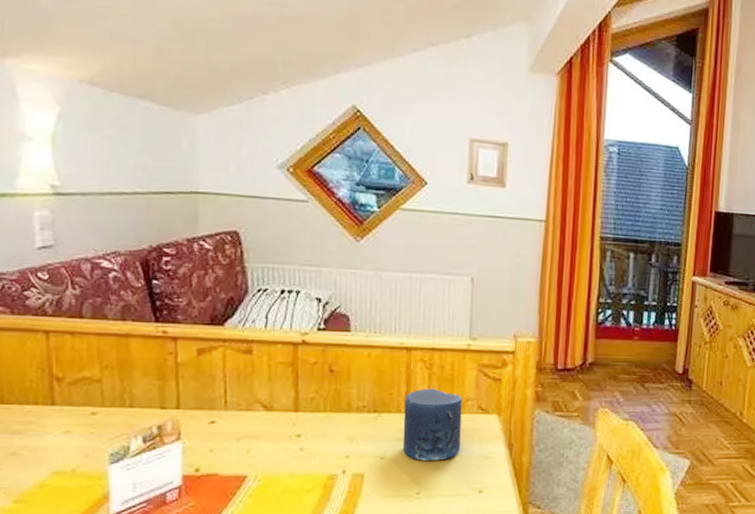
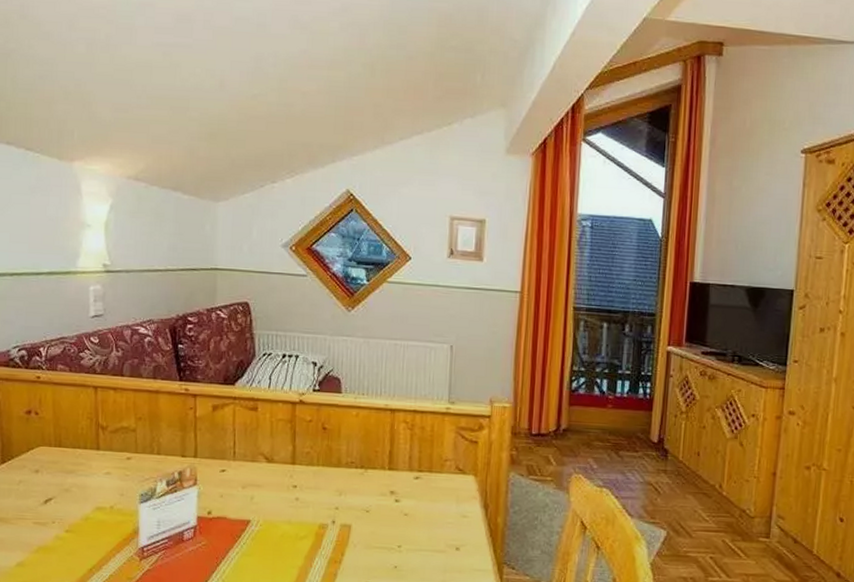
candle: present [402,388,463,461] -> none [386,448,441,517]

